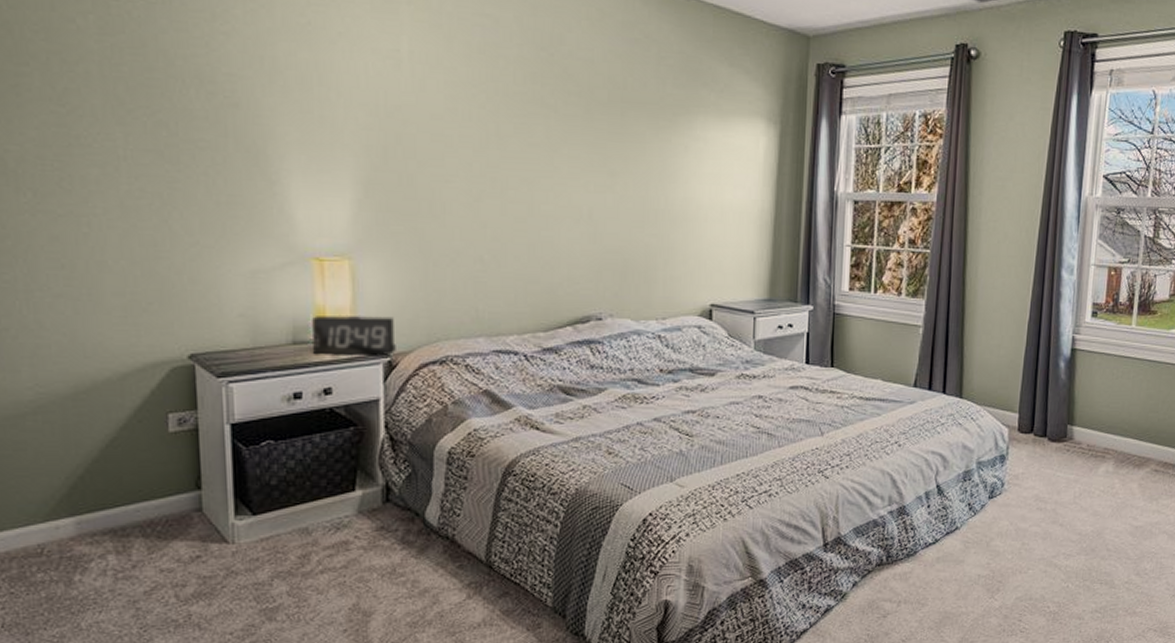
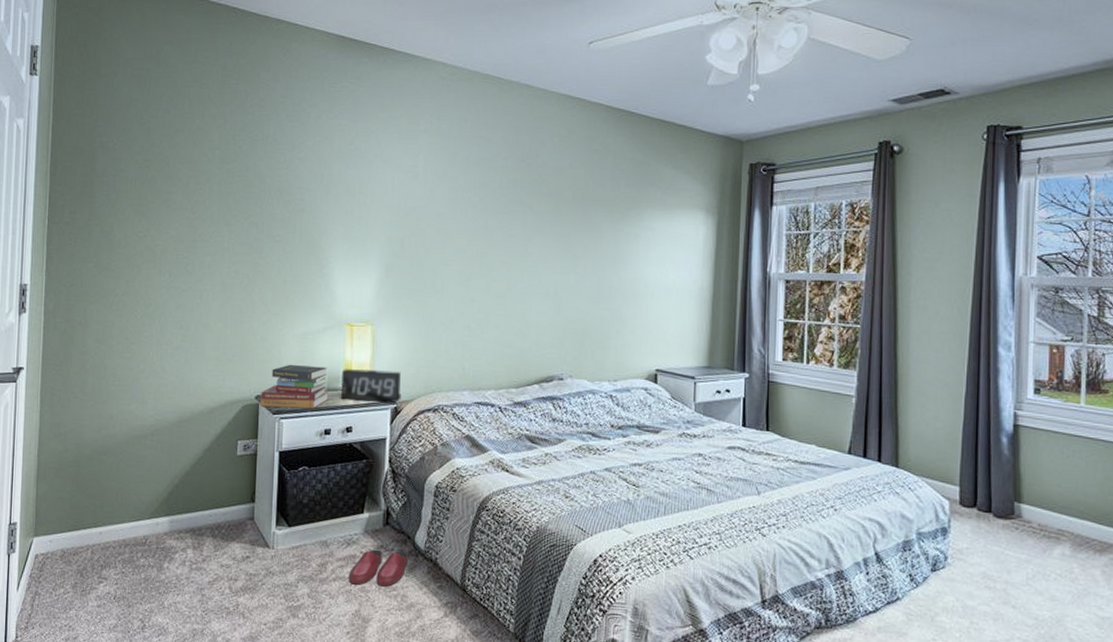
books: none [196,312,296,368] -> present [260,364,328,409]
slippers: none [341,530,417,575] -> present [349,549,408,587]

